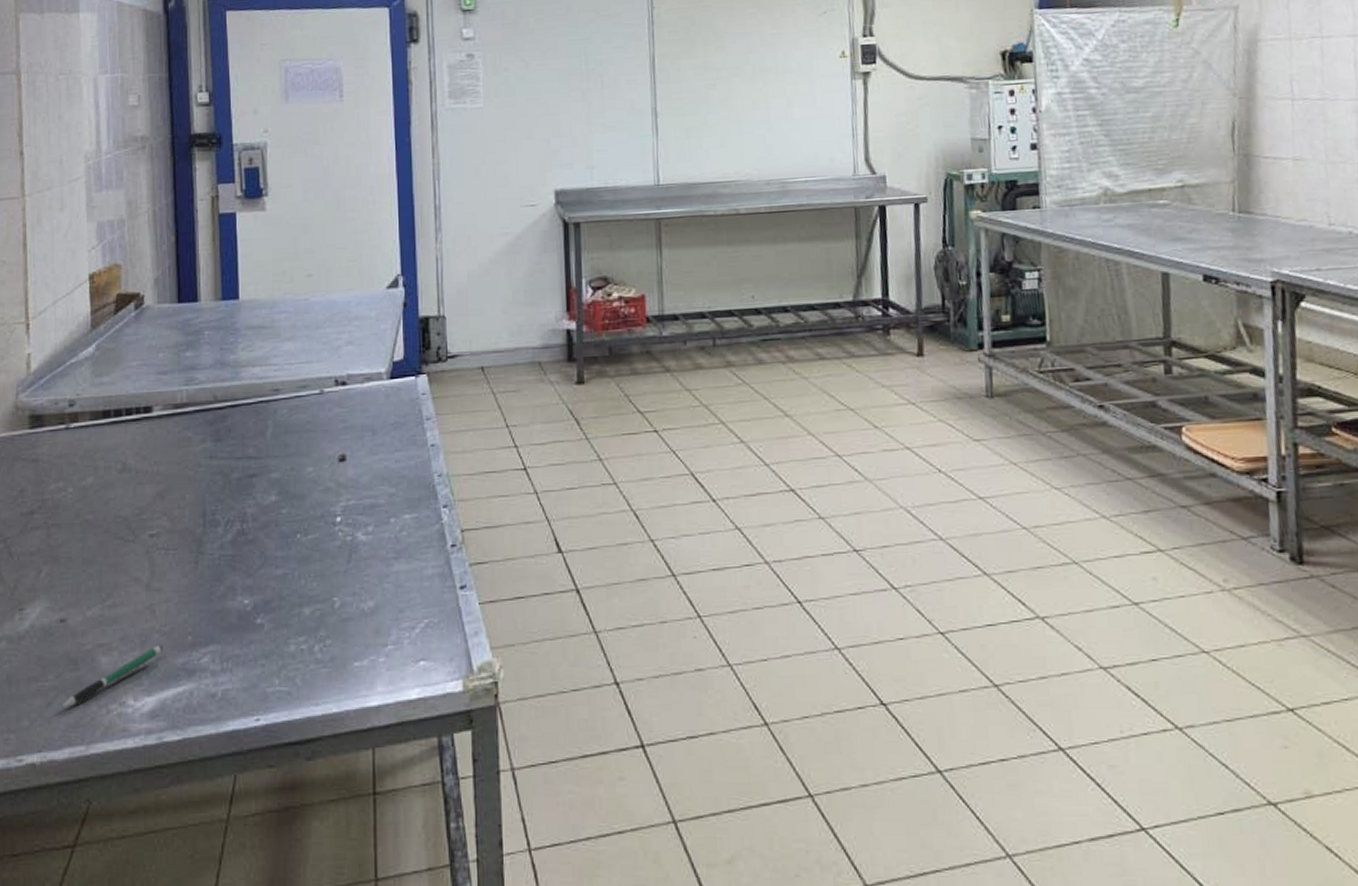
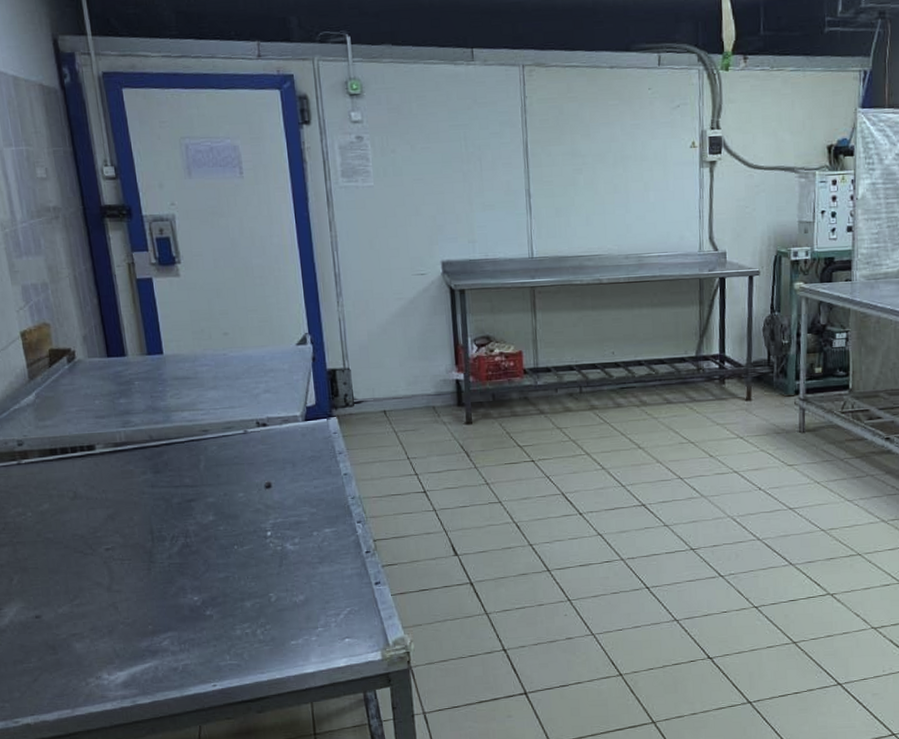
pen: present [61,646,164,709] -> none [46,633,129,683]

